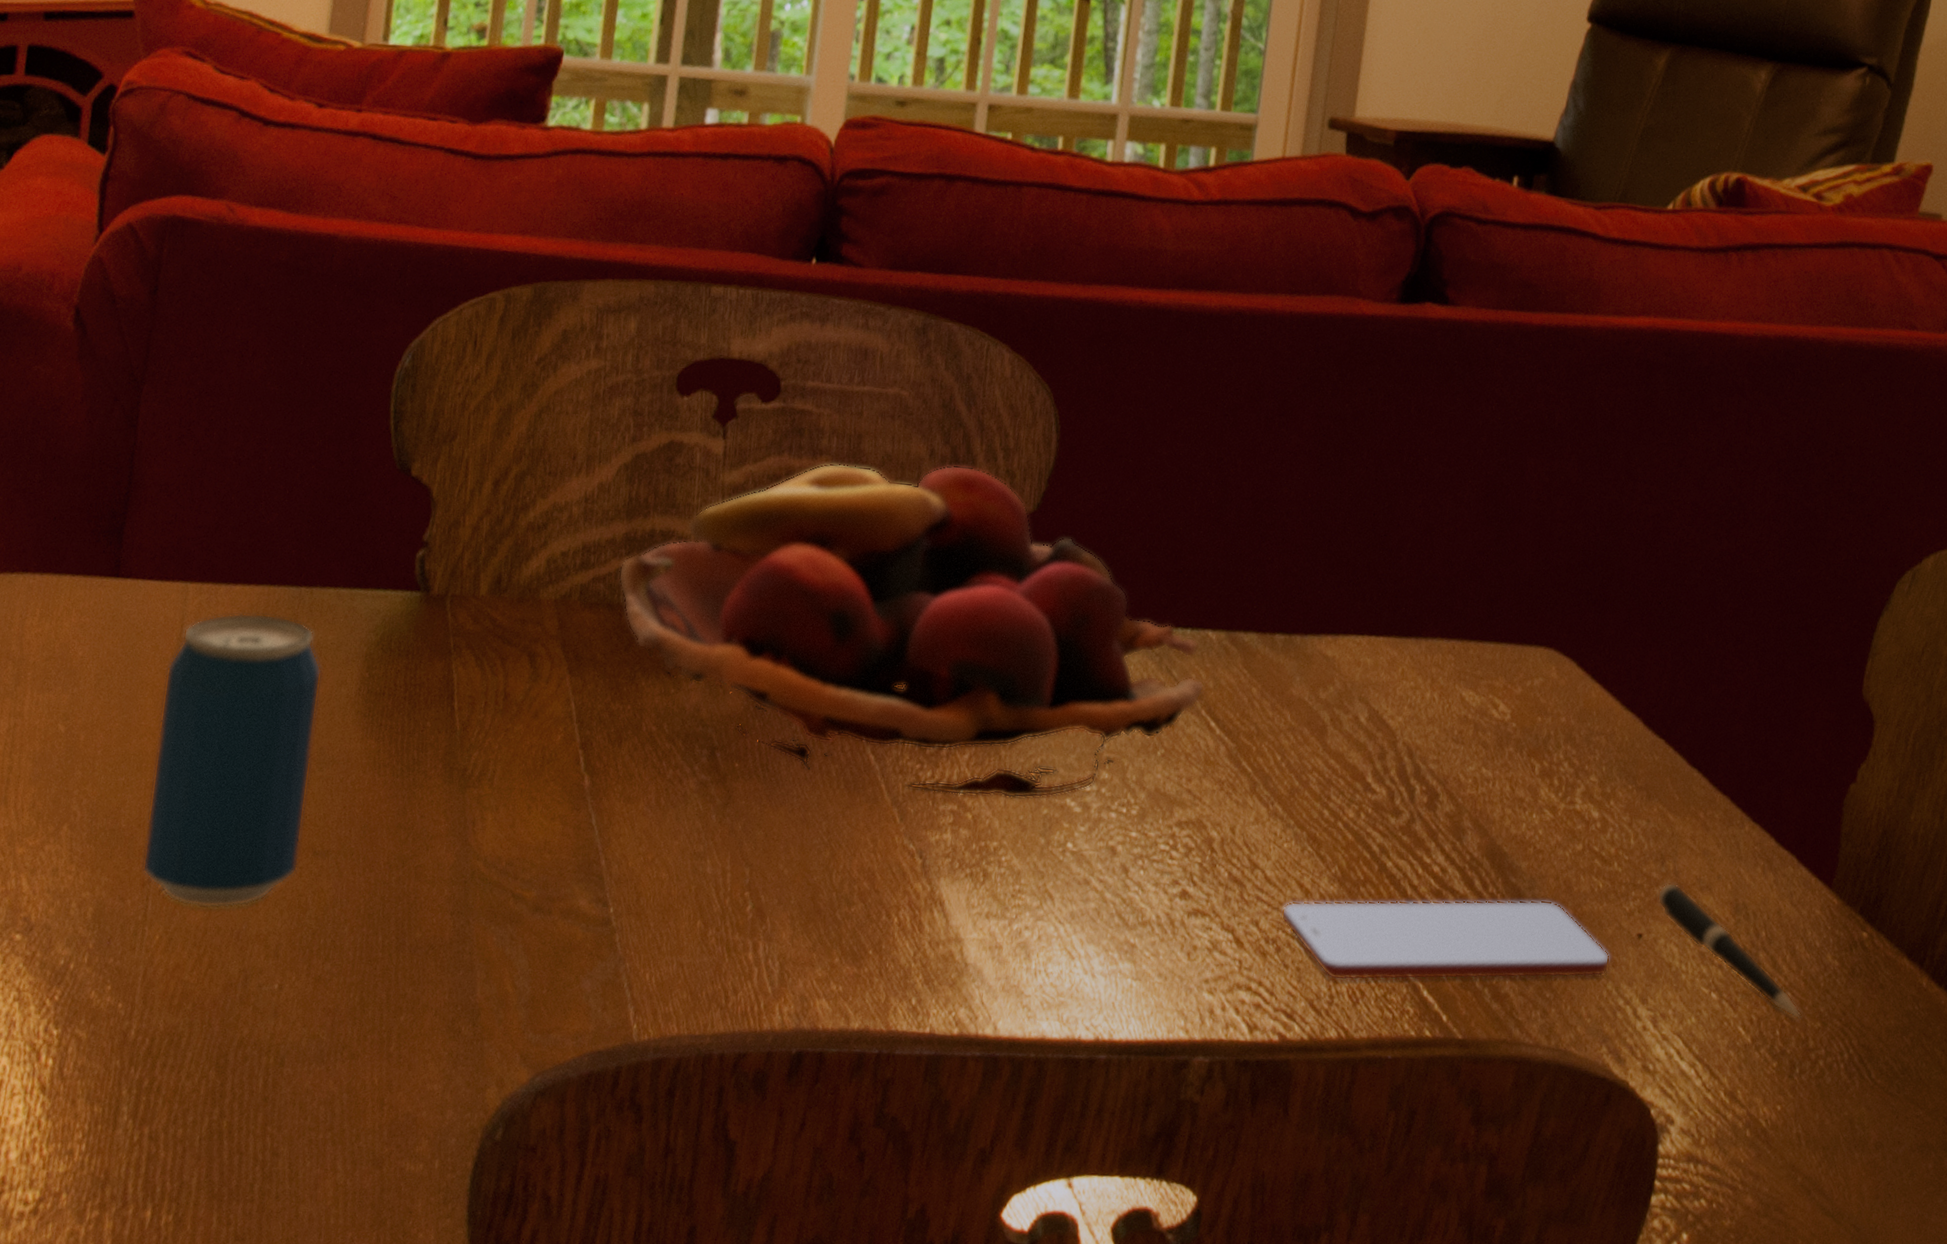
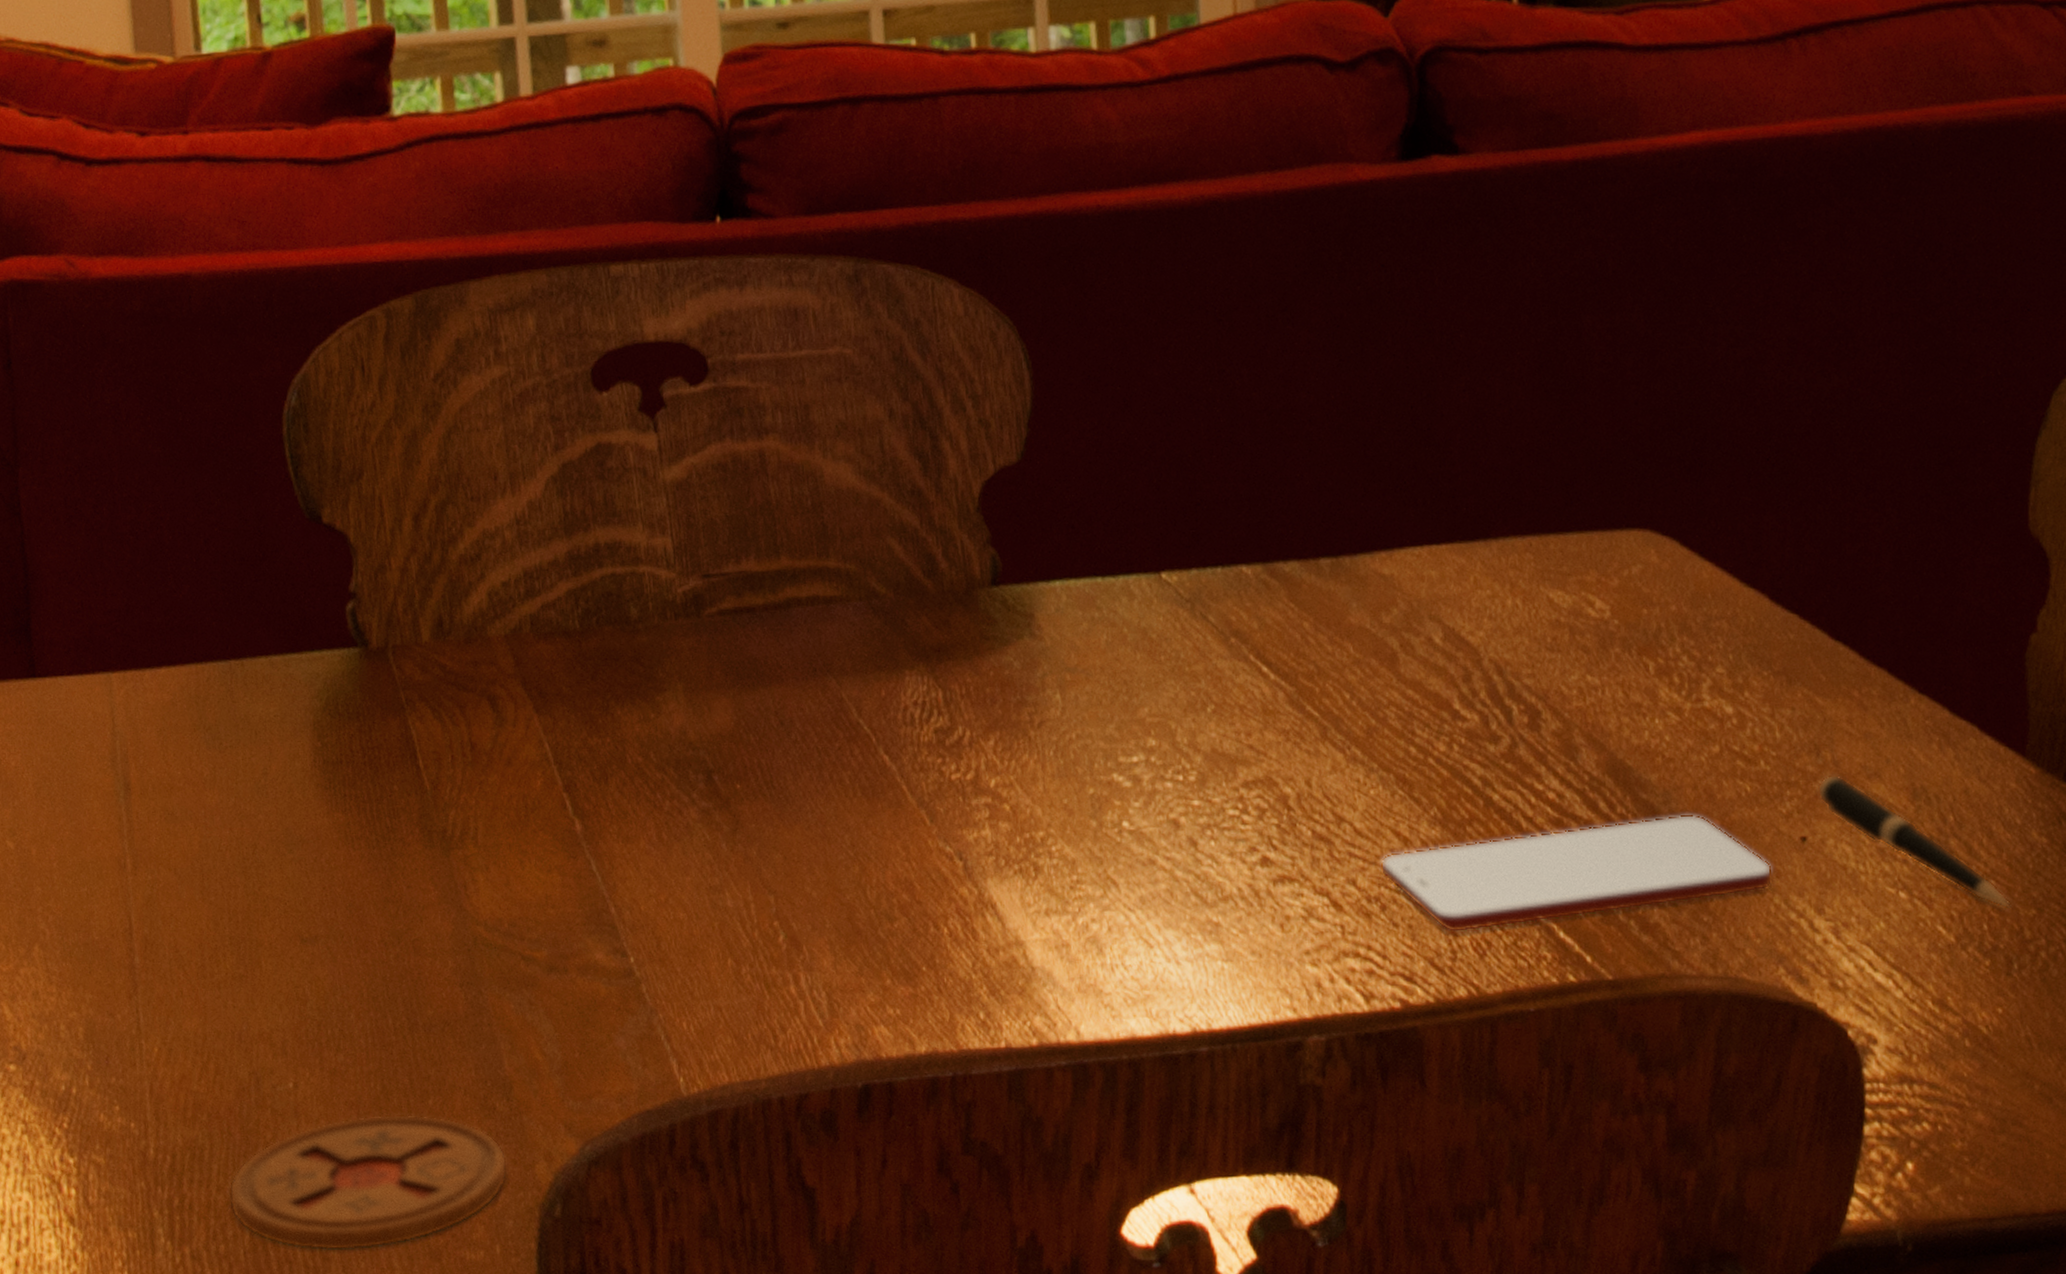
beverage can: present [142,612,322,909] -> none [107,694,288,1014]
coaster: none [195,1023,462,1150] -> present [229,1114,508,1251]
fruit basket: present [618,463,1205,799] -> none [568,422,1249,787]

